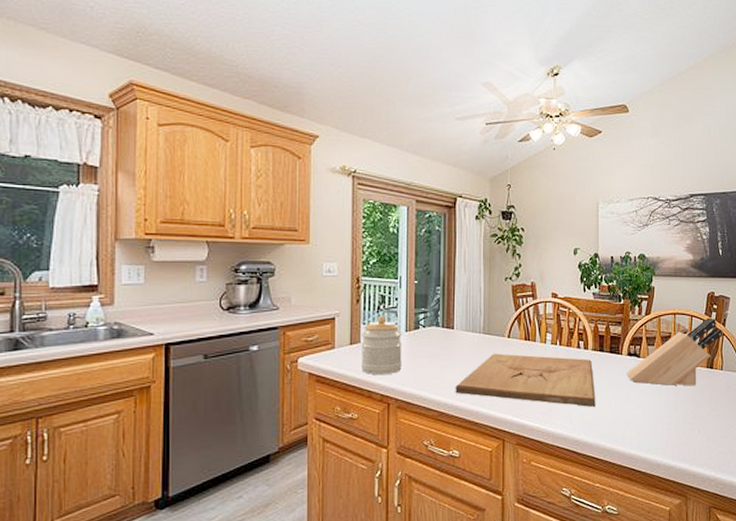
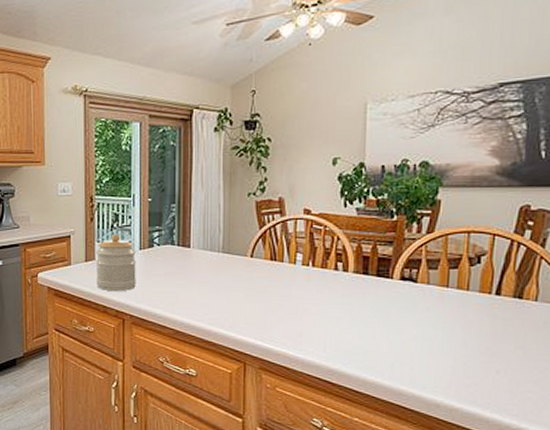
cutting board: present [455,353,596,408] -> none [192,273,357,336]
knife block: present [627,317,723,386] -> none [398,236,541,319]

